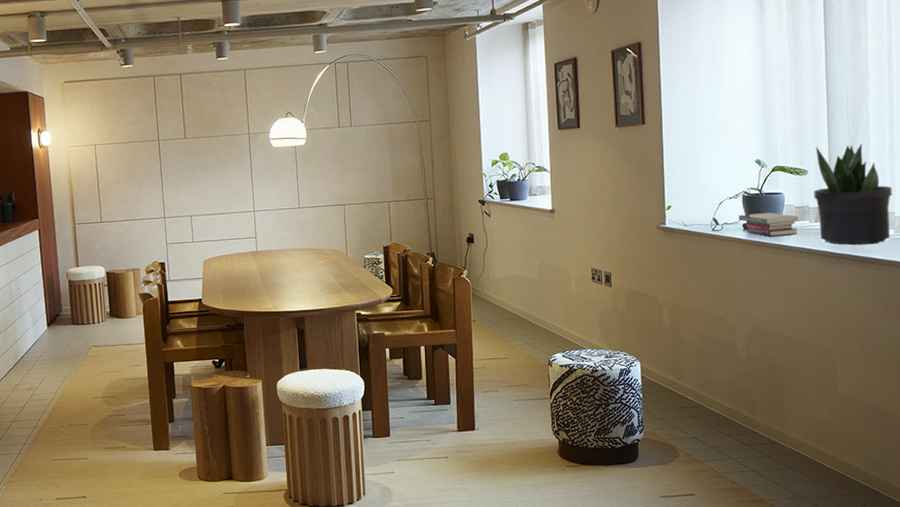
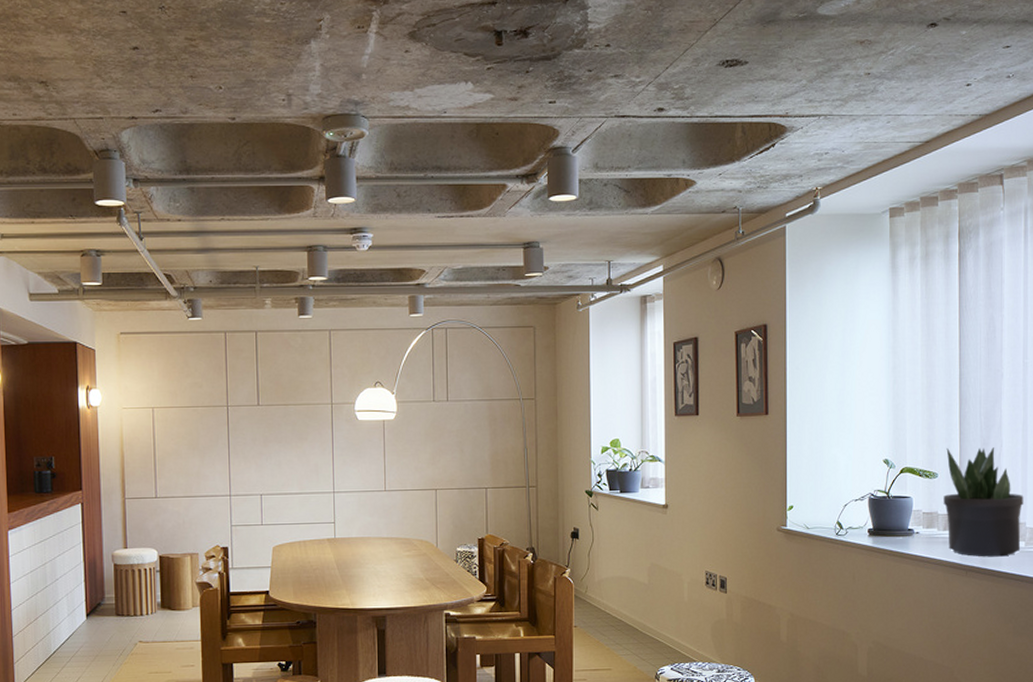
books: present [738,212,798,237] -> none [864,518,926,544]

